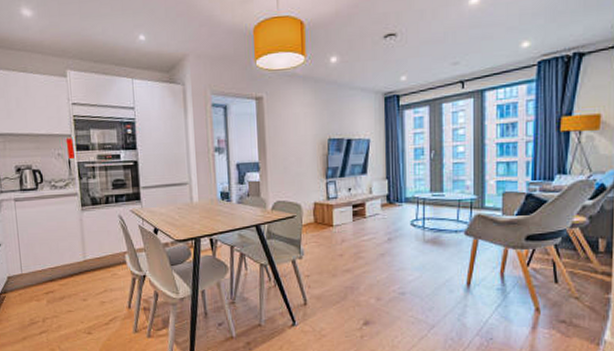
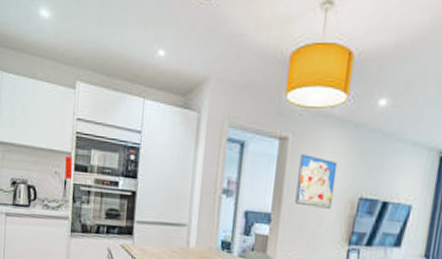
wall art: none [275,109,308,152] -> present [295,154,338,209]

